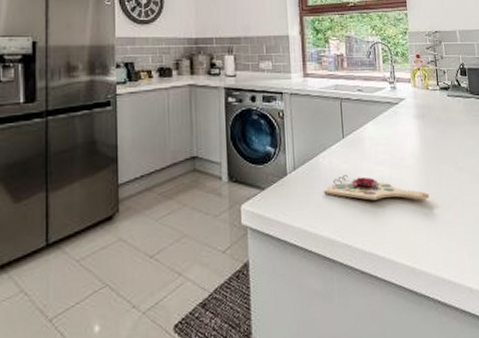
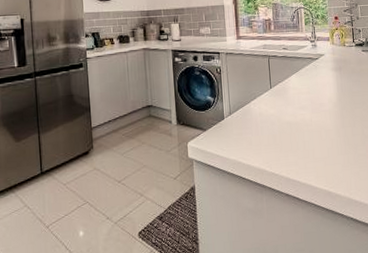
cutting board: present [324,174,429,200] -> none [255,117,345,138]

